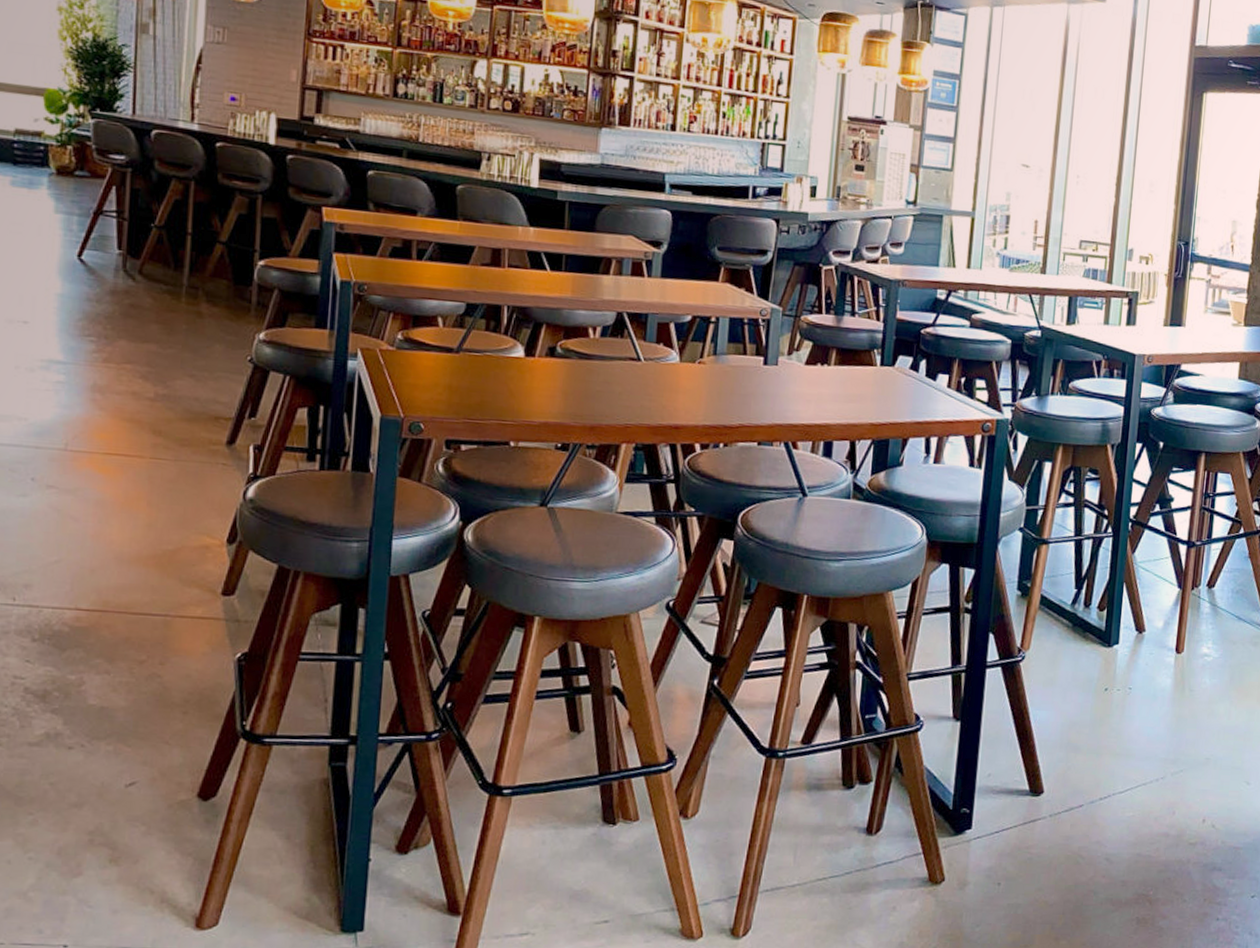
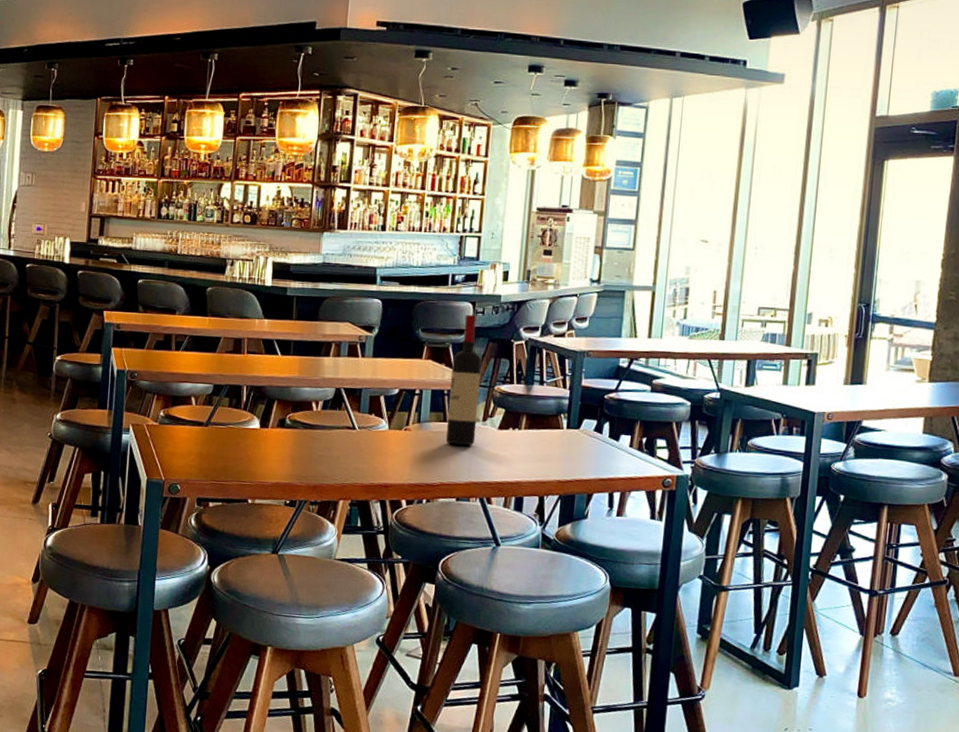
wine bottle: none [745,232,787,383] -> present [445,314,482,446]

